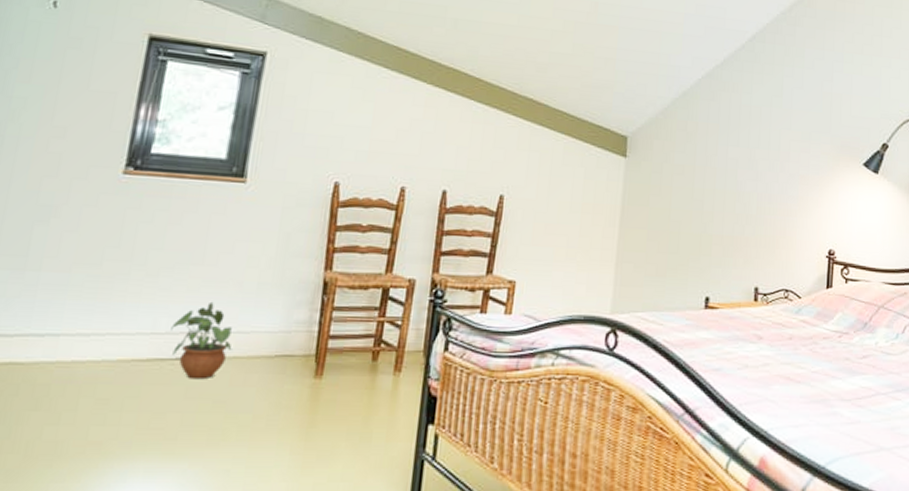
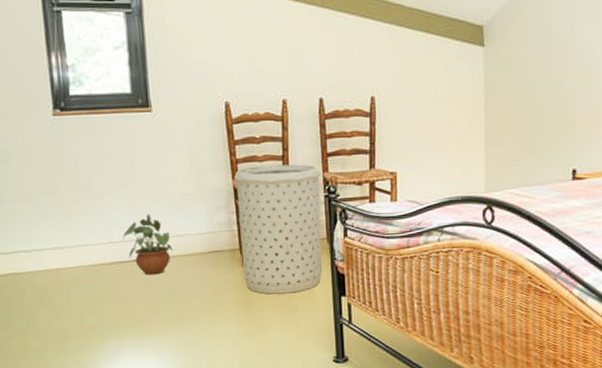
laundry basket: none [312,258,430,416] -> present [234,164,323,295]

